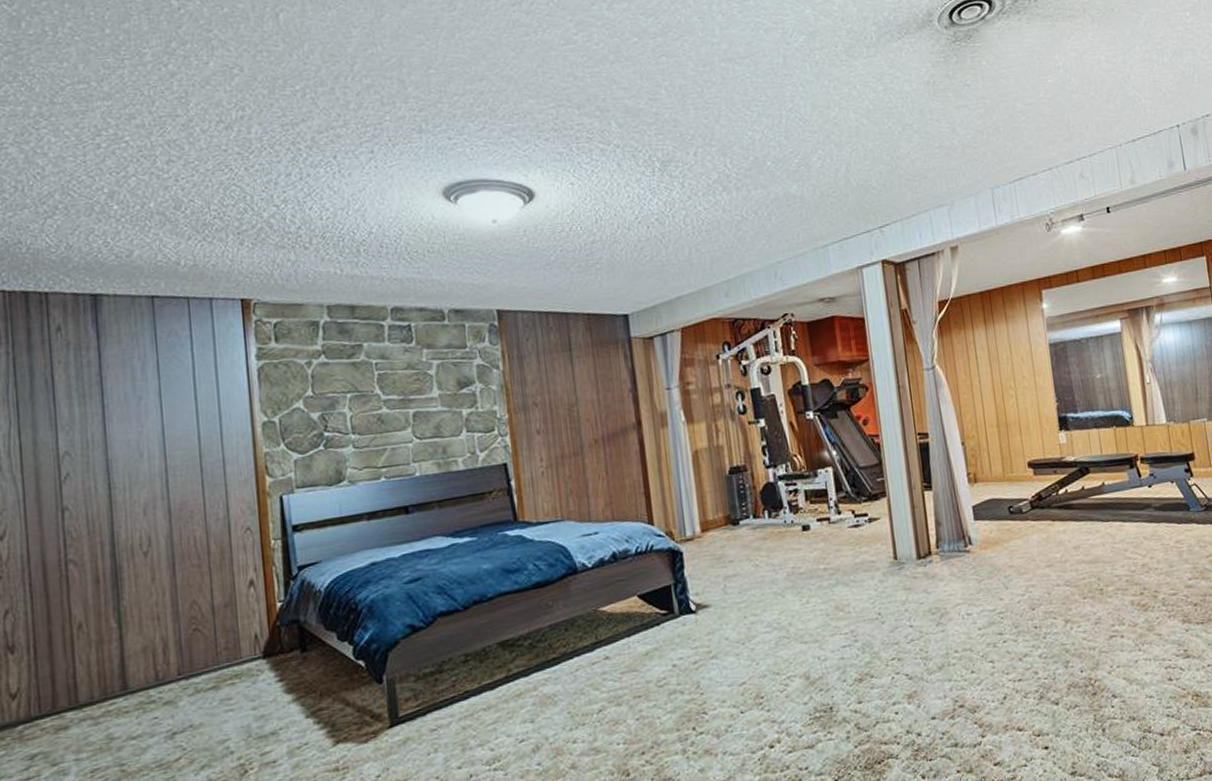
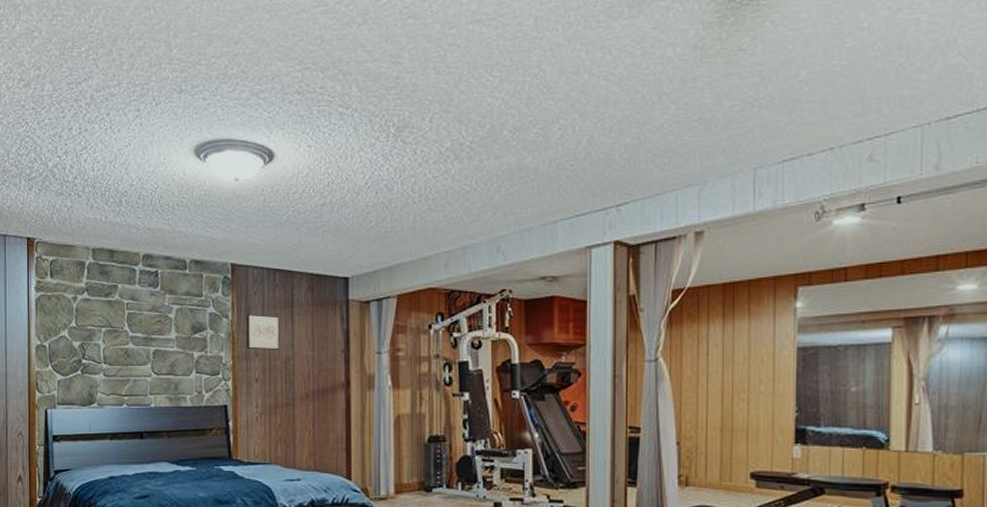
wall art: none [519,360,561,400] -> present [246,314,280,350]

